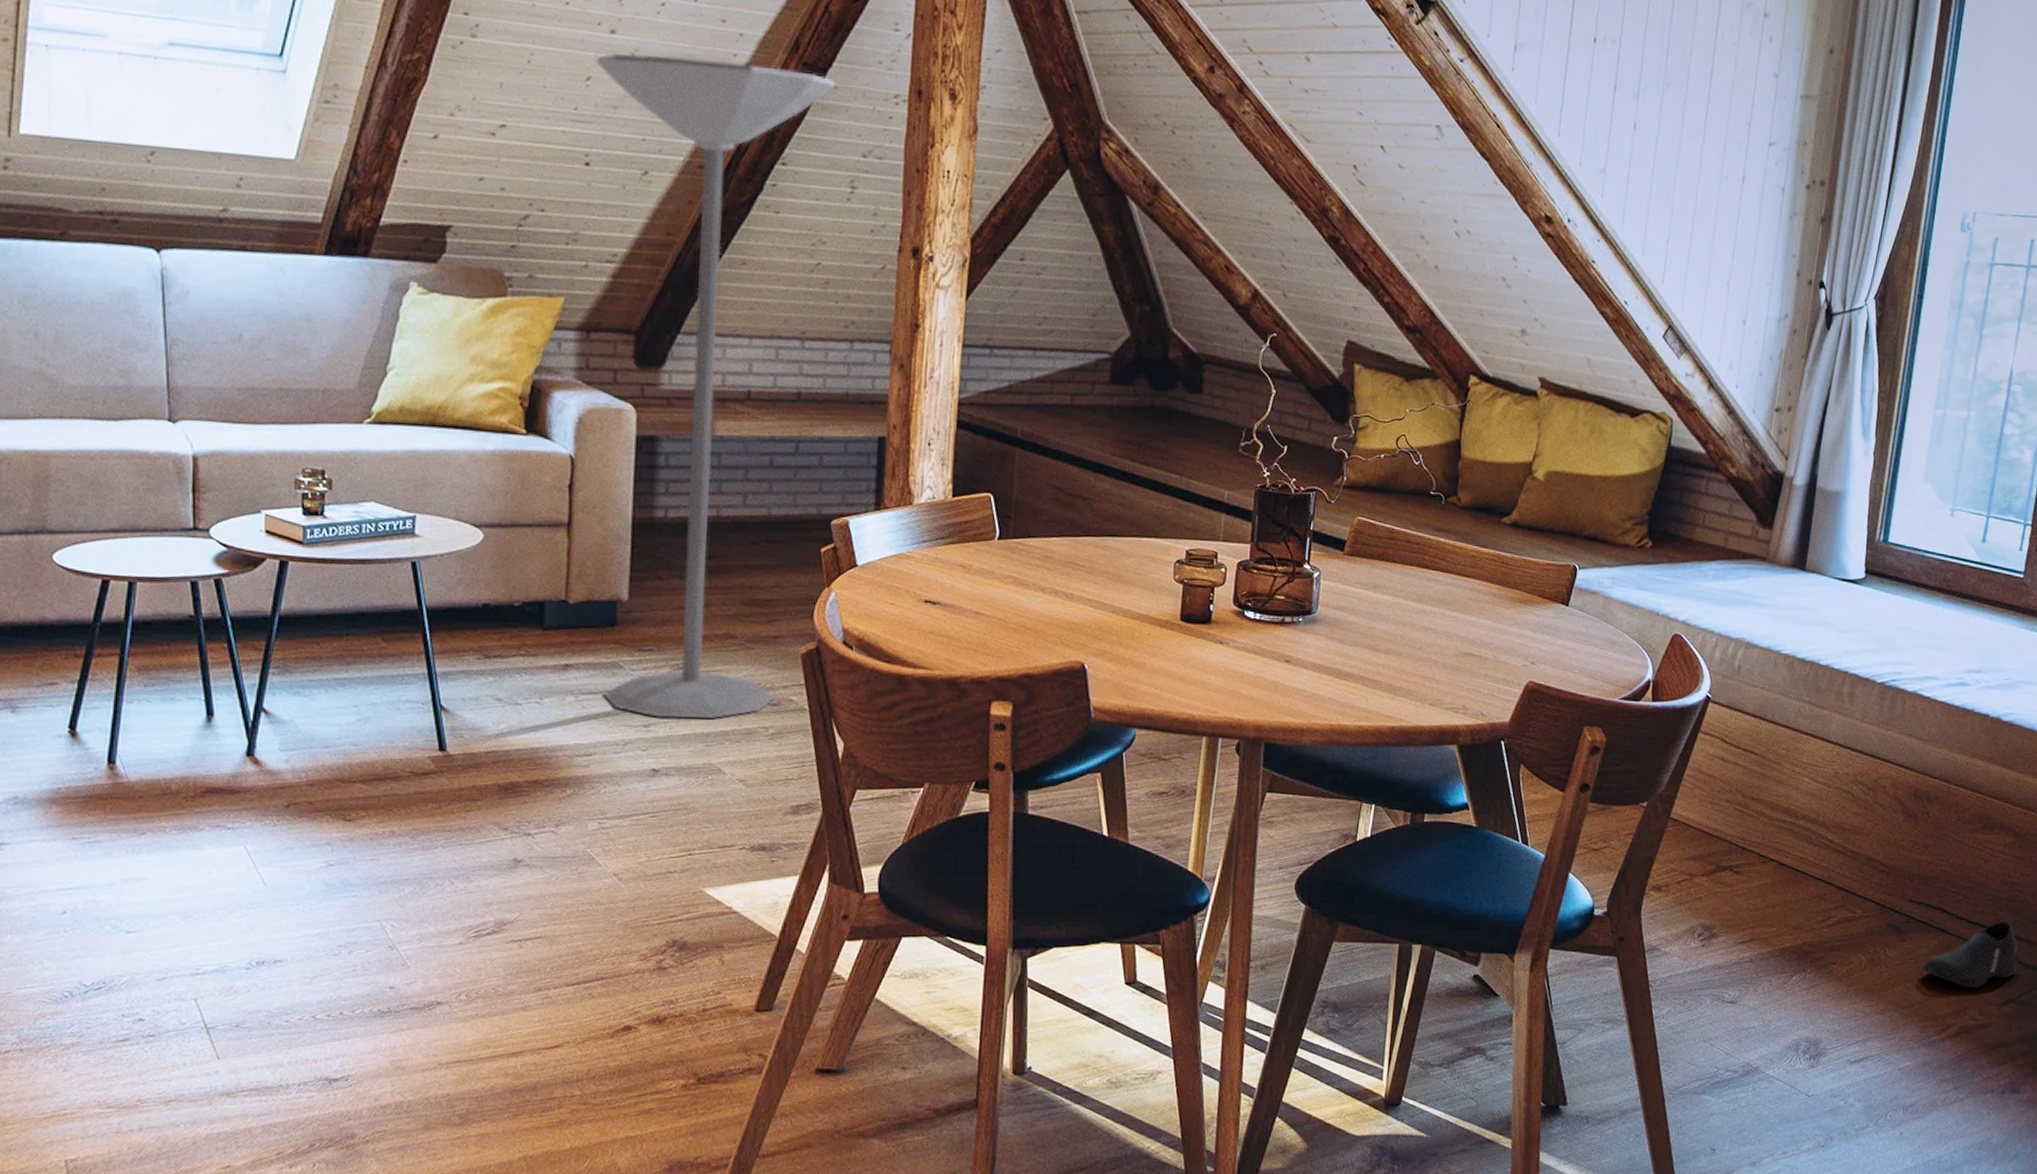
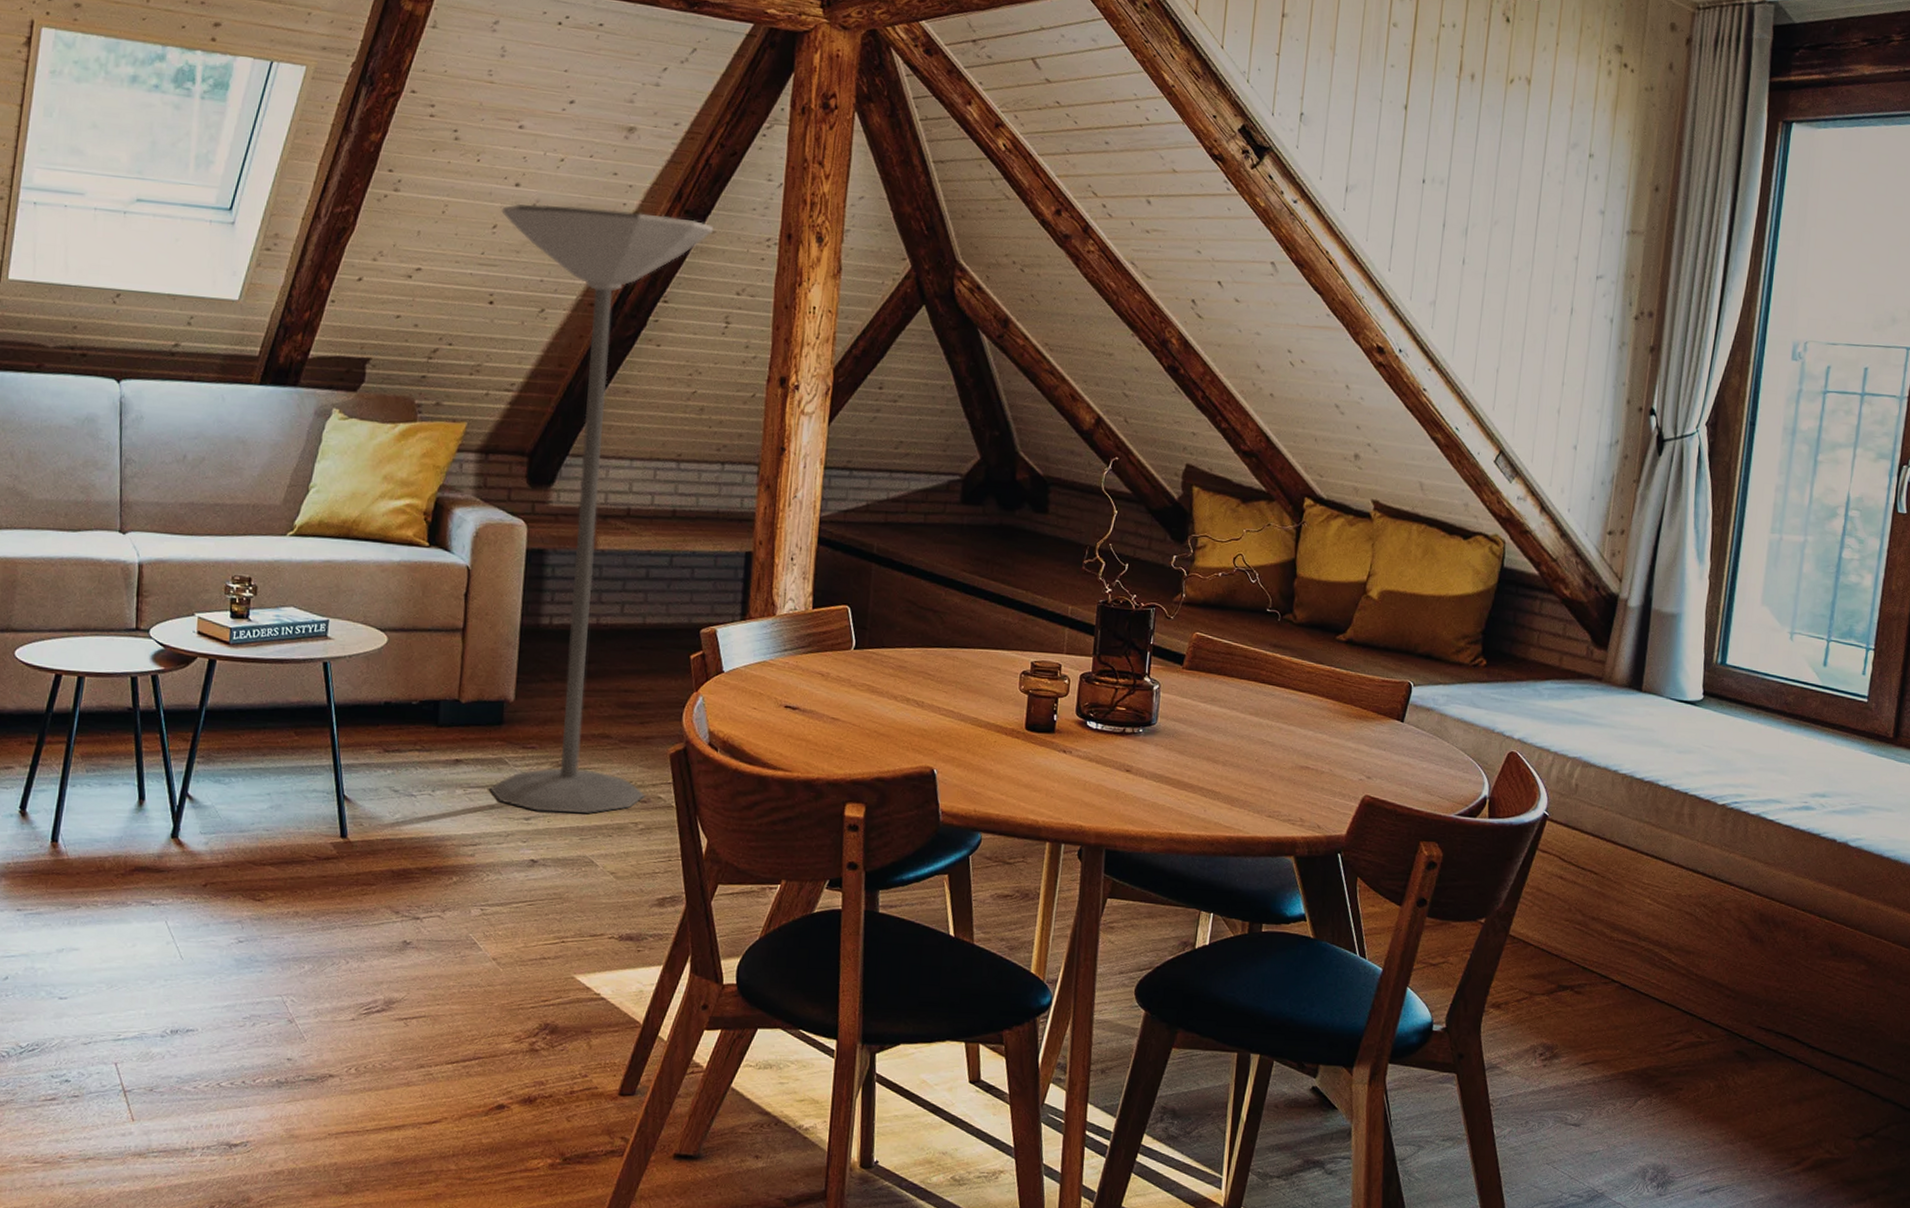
shoe: present [1921,920,2019,989] -> none [1772,1051,1876,1121]

